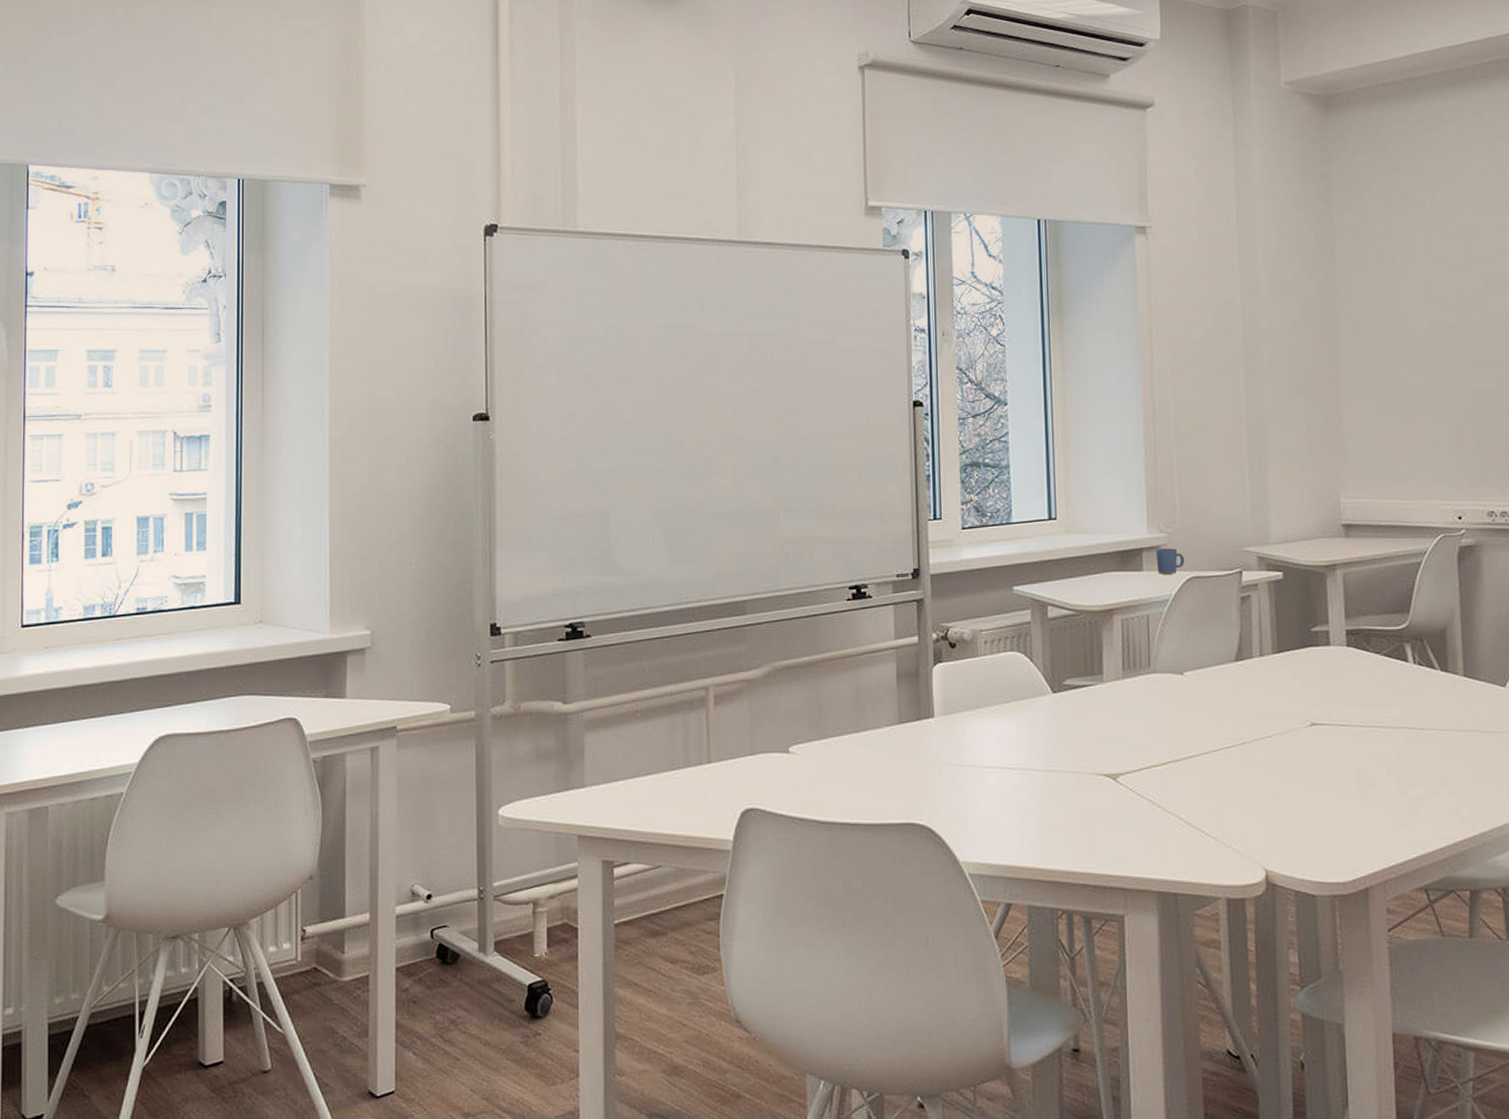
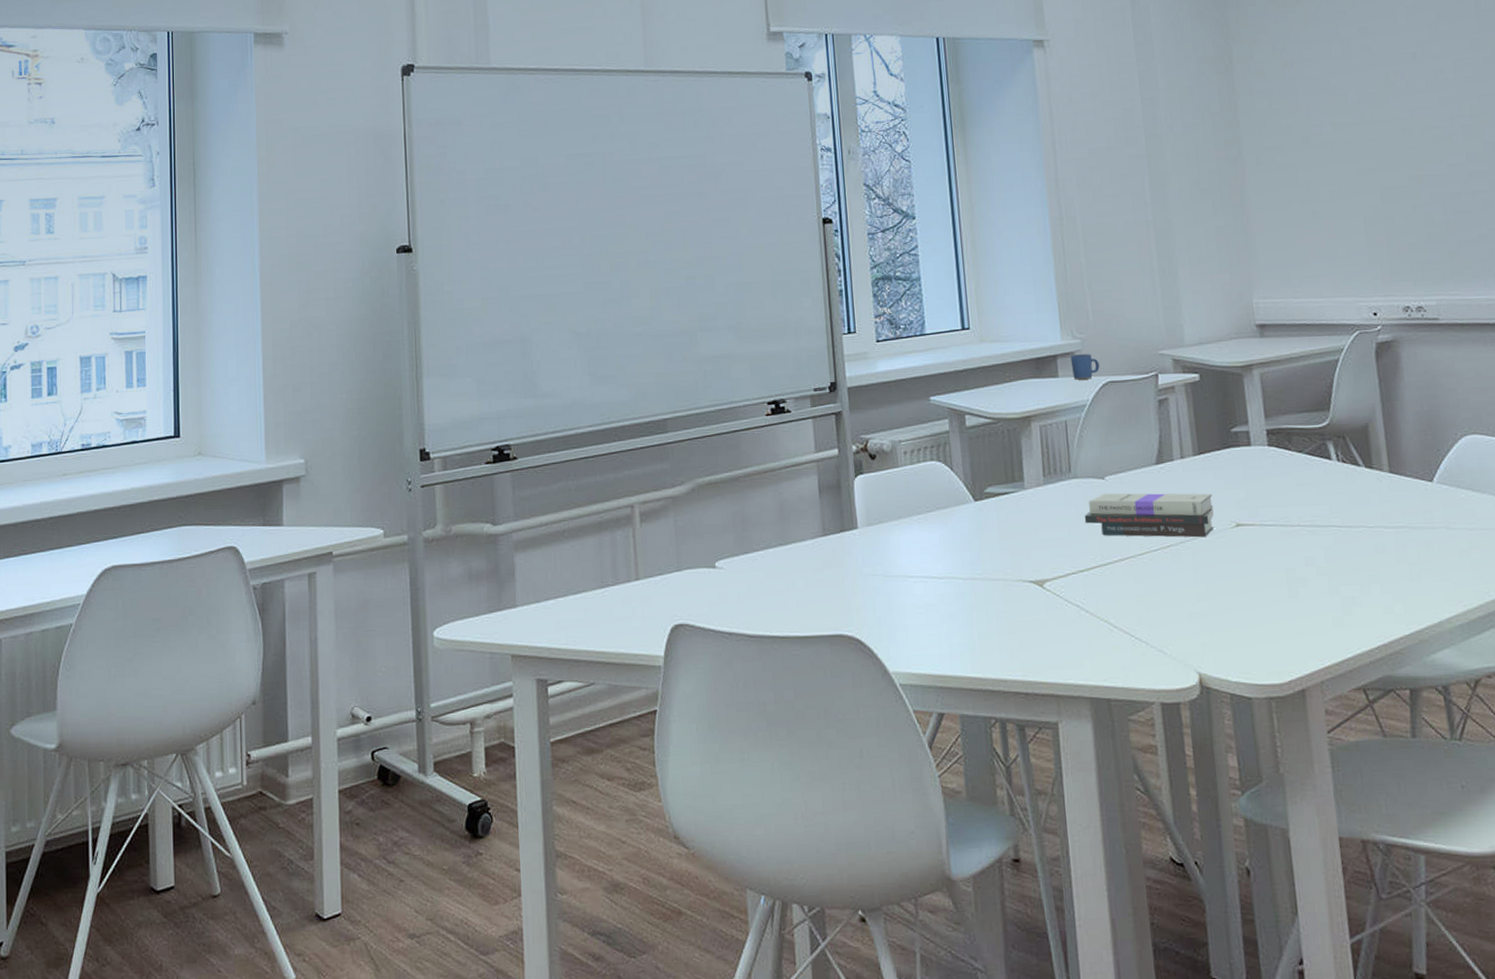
books: none [1161,689,1290,736] -> present [1084,493,1214,538]

